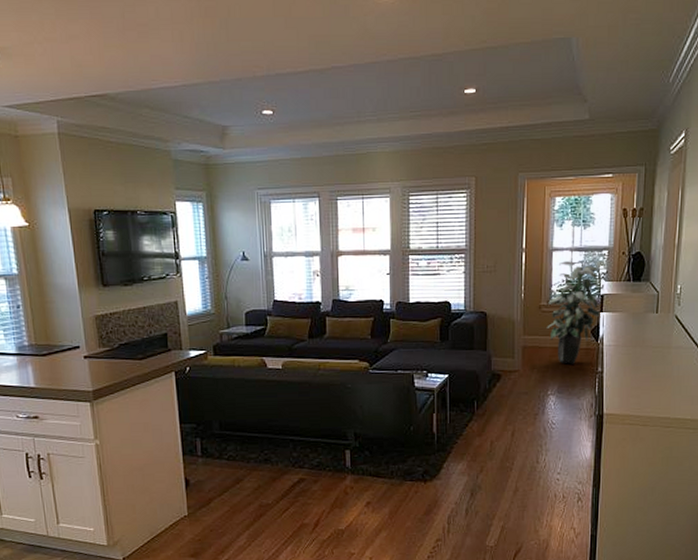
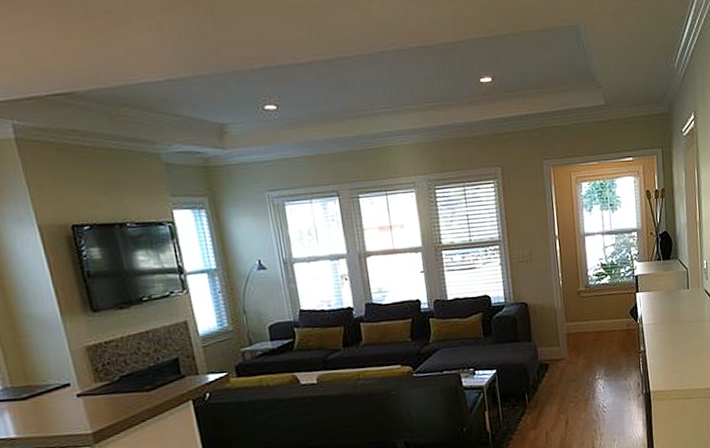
indoor plant: present [547,261,601,364] -> none [586,245,638,347]

